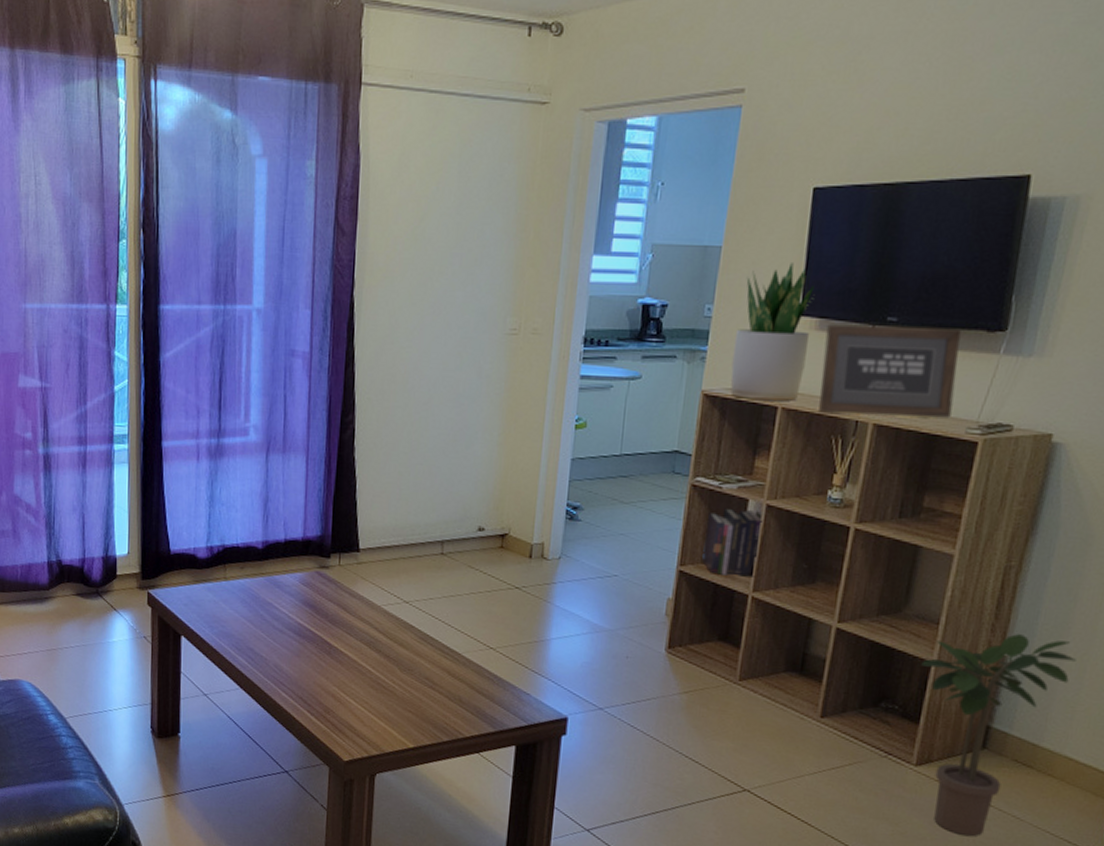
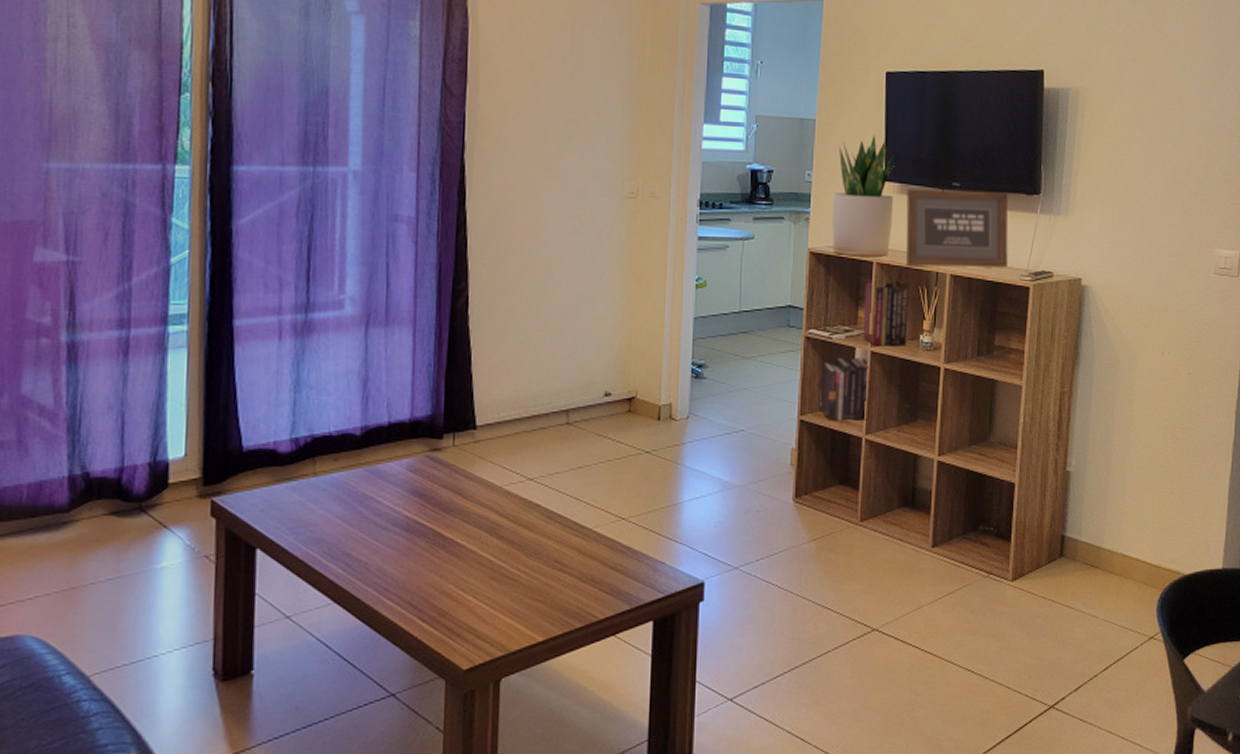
books: none [759,424,820,501] -> present [863,277,909,346]
potted plant: present [921,634,1076,837] -> none [1007,451,1119,641]

